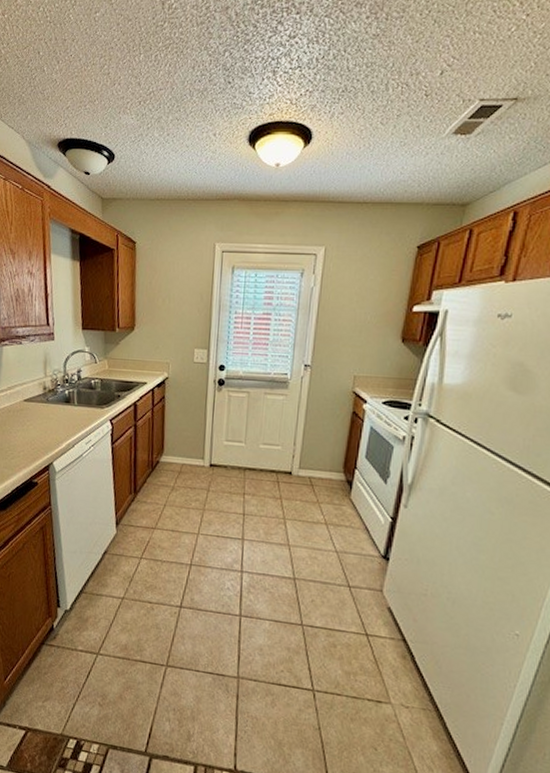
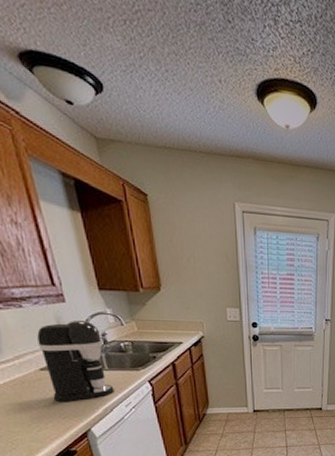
coffee maker: none [27,356,79,434] -> present [37,319,114,403]

